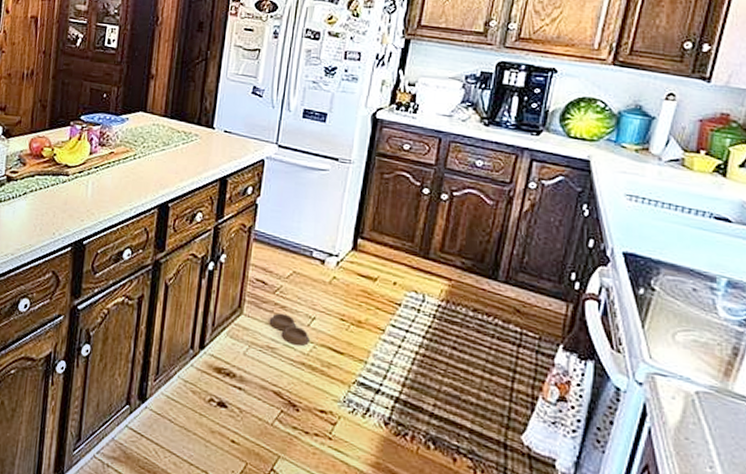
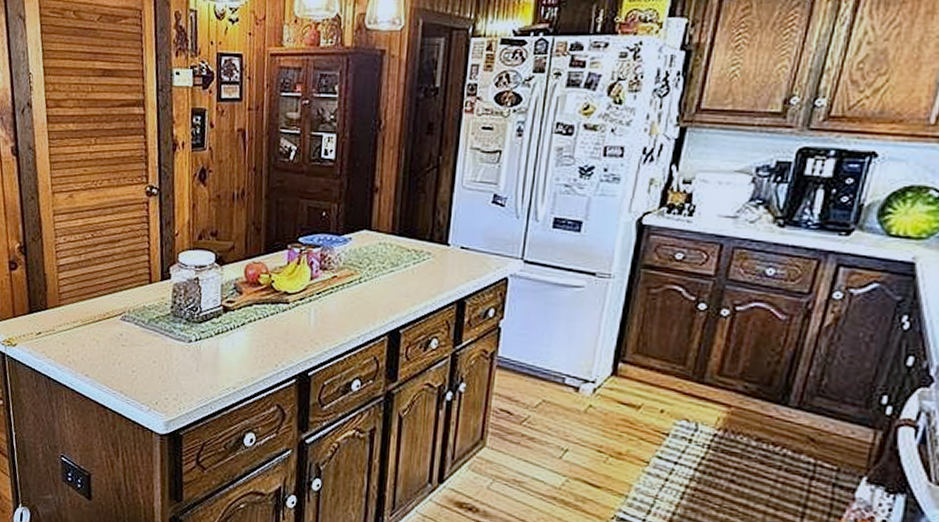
pet bowl: present [269,313,309,346] -> none [515,445,561,479]

